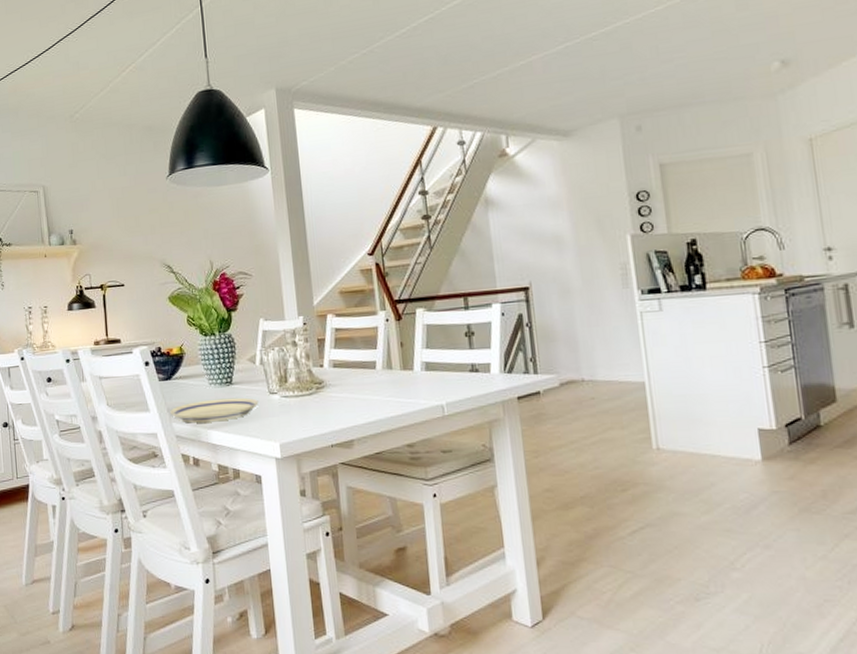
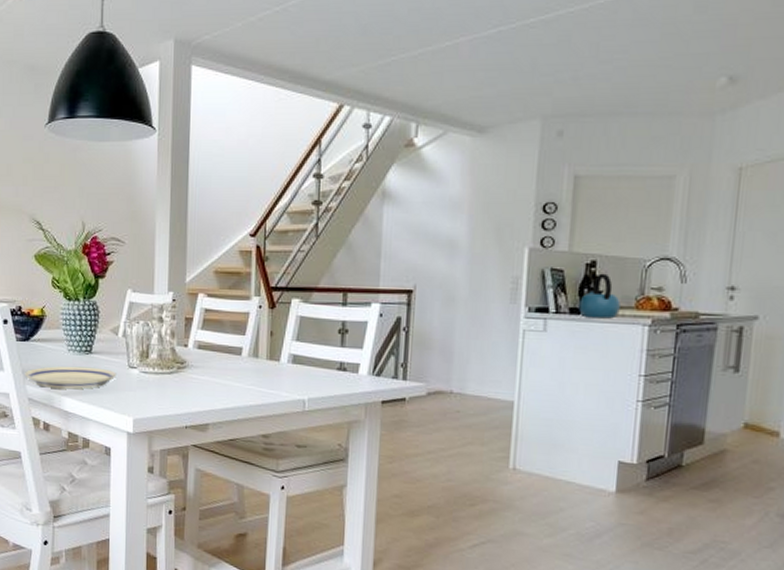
kettle: none [688,249,728,294] -> present [579,273,621,319]

